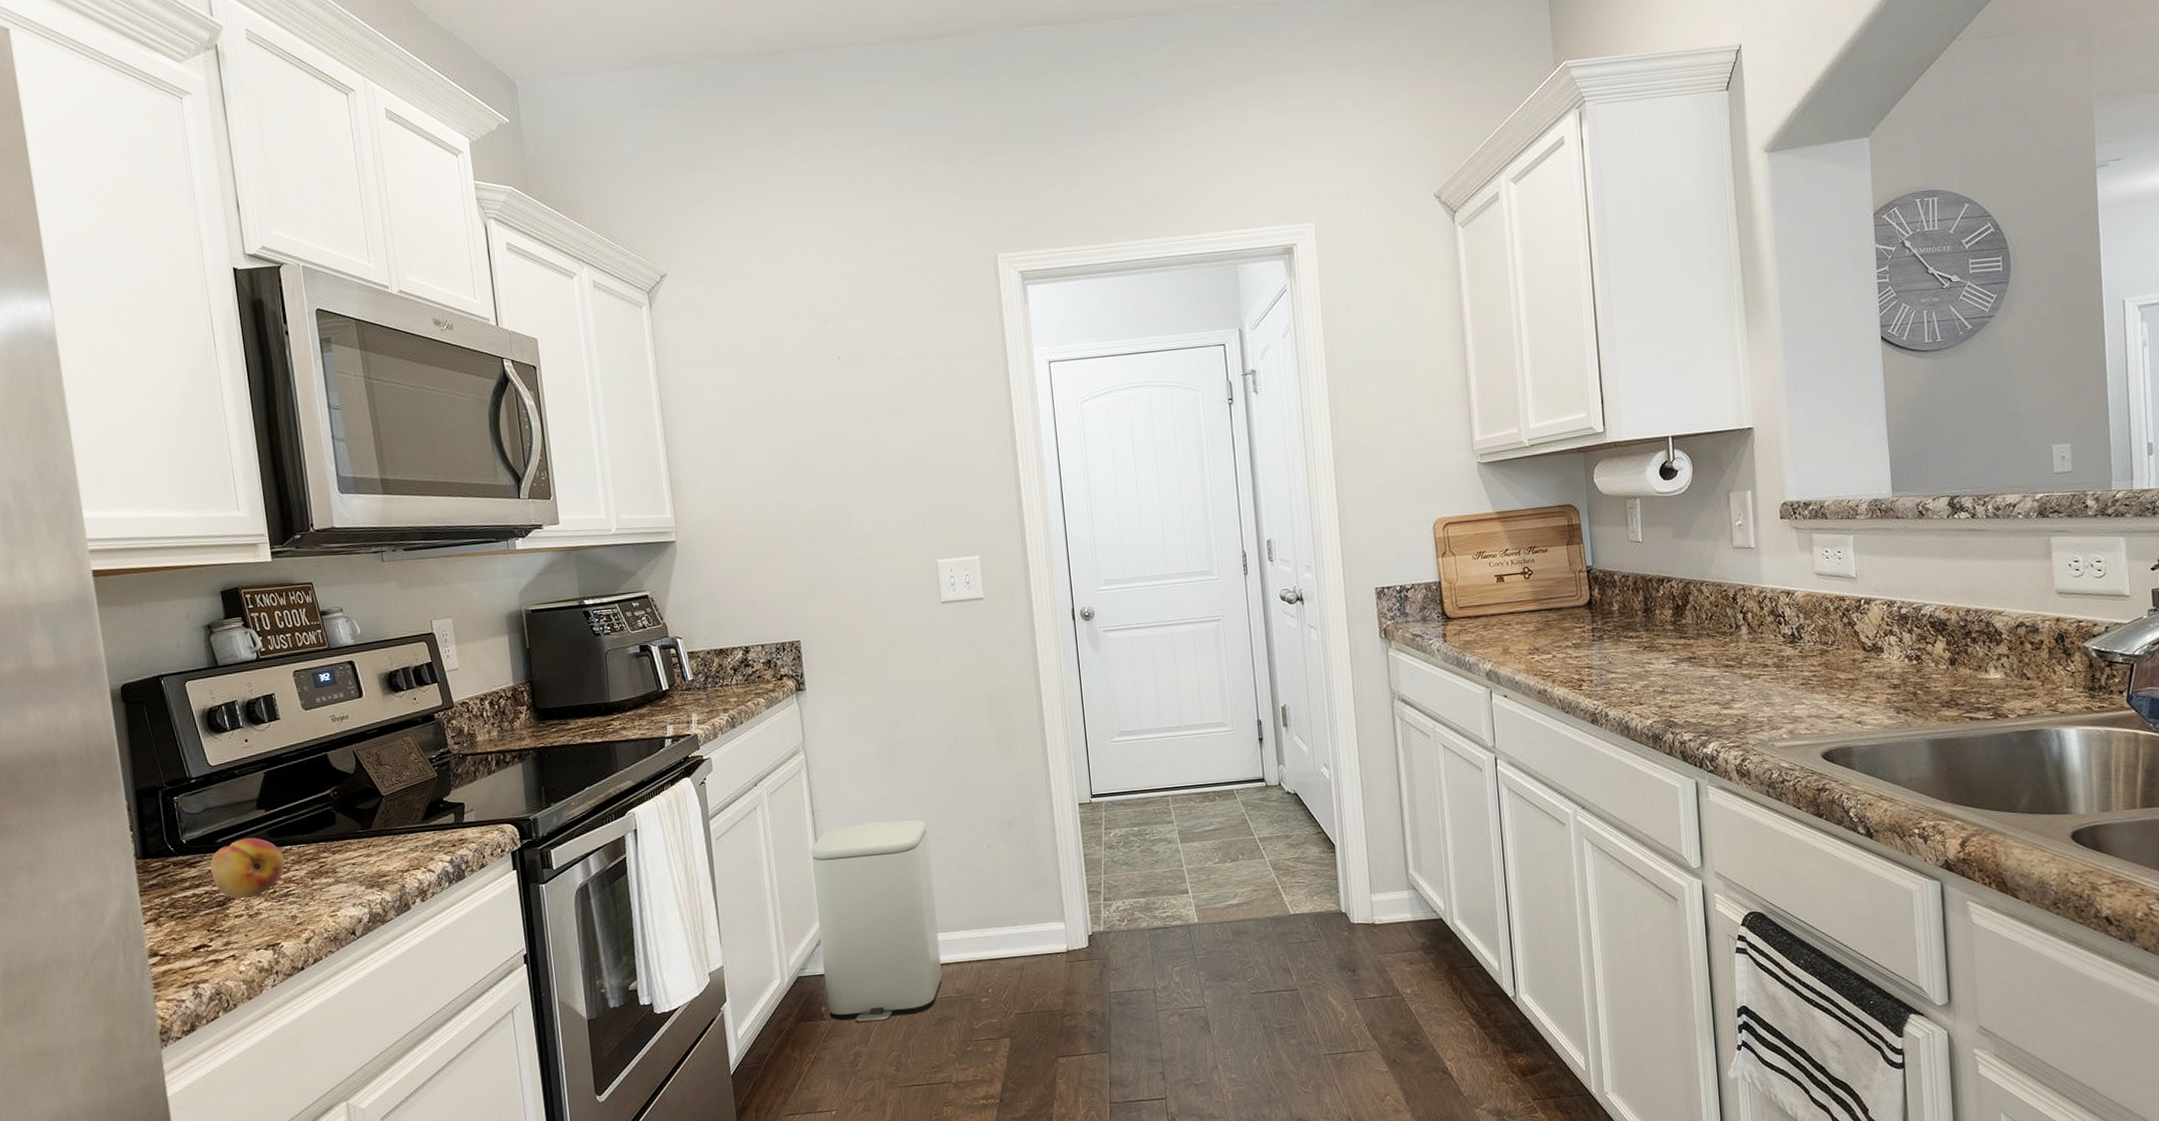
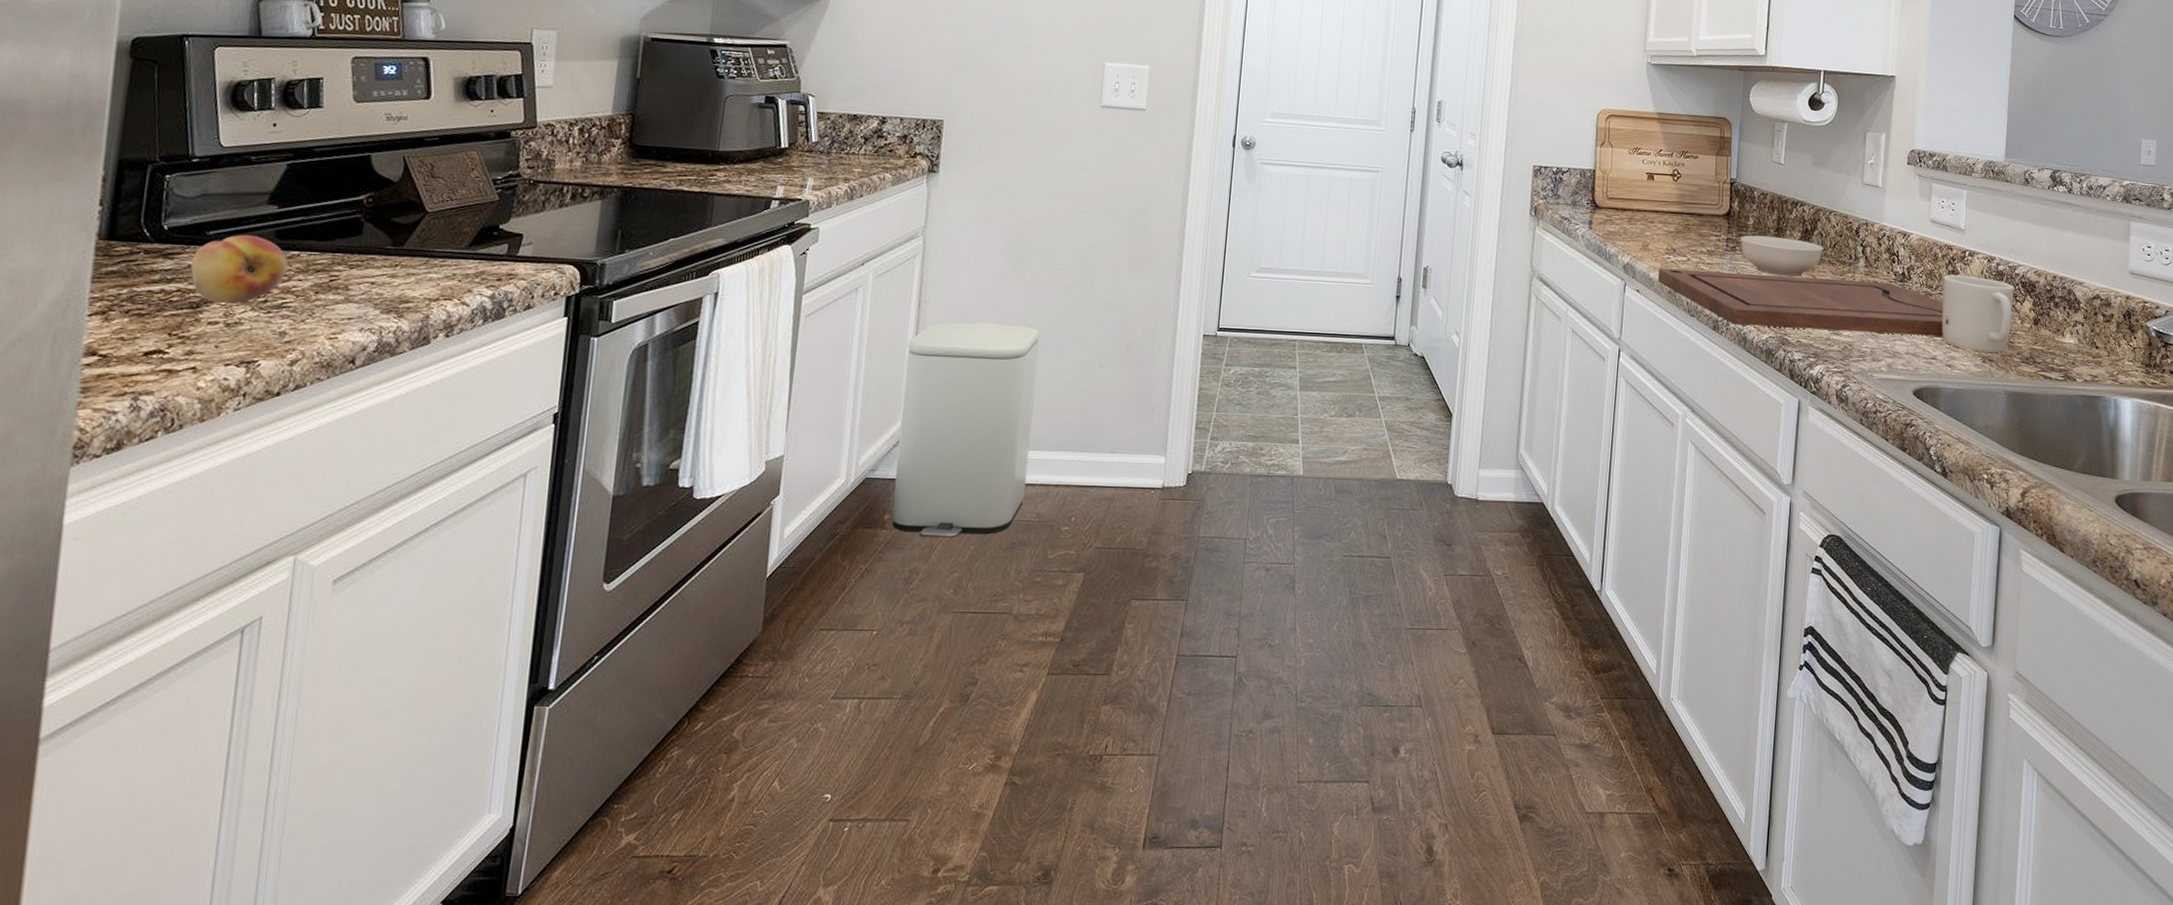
cutting board: none [1524,646,1847,715] -> present [1658,268,1944,336]
bowl: none [1606,617,1700,658] -> present [1740,235,1824,277]
mug: none [1839,624,1925,703] -> present [1941,274,2015,353]

